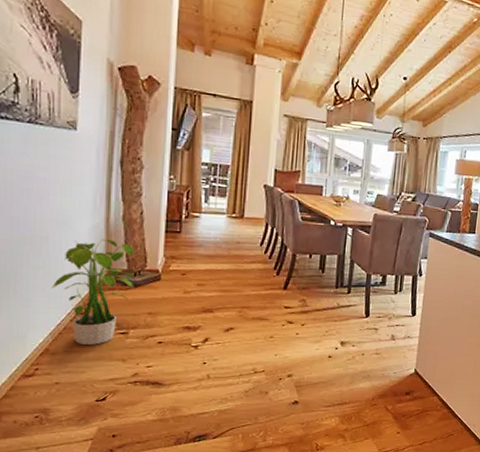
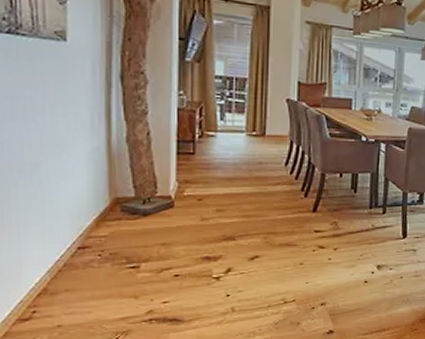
potted plant: present [52,238,136,346] -> none [47,163,145,283]

